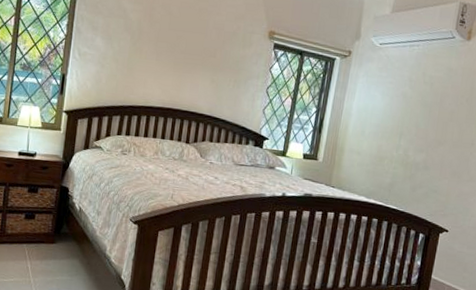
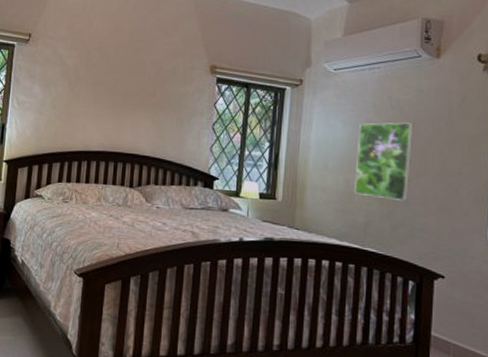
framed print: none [384,95,441,167] -> present [354,122,414,202]

